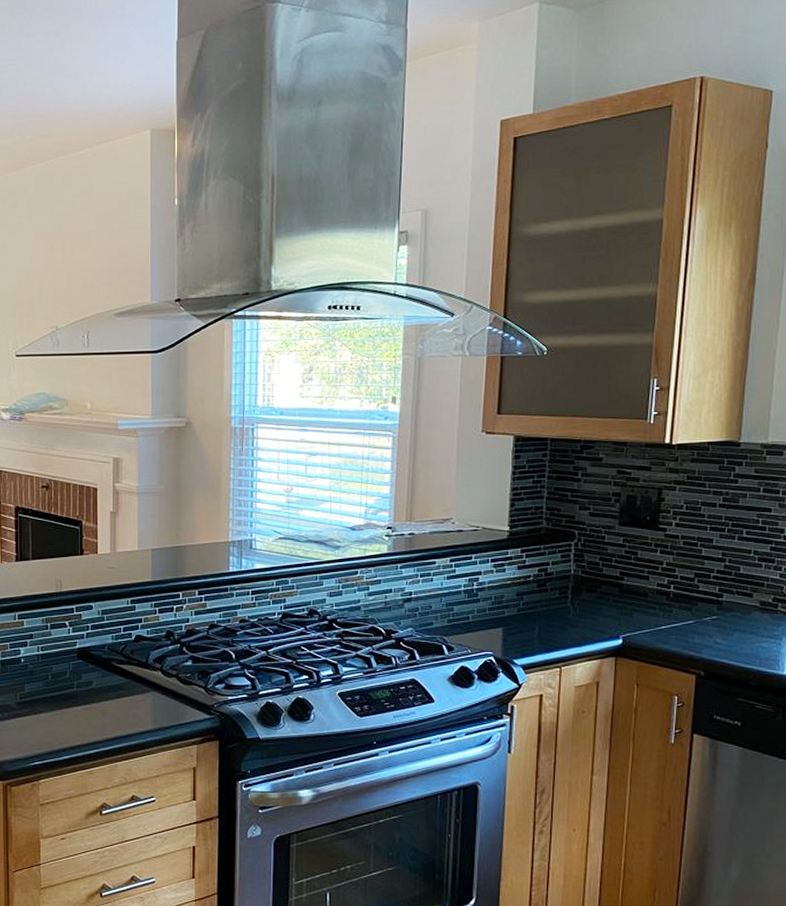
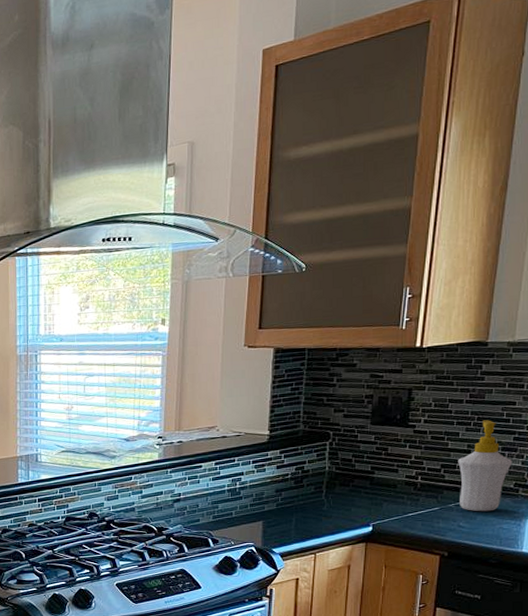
soap bottle: none [712,526,770,628] -> present [458,420,513,512]

